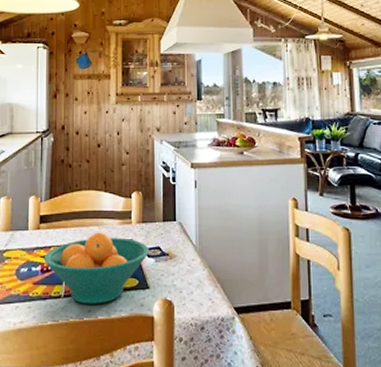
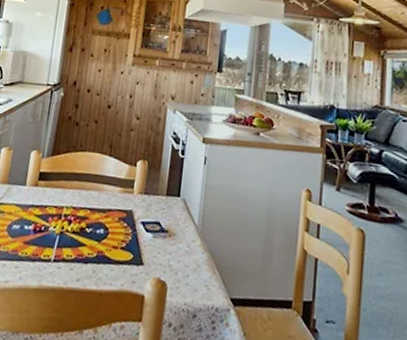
fruit bowl: present [43,232,150,304] -> none [37,197,149,275]

